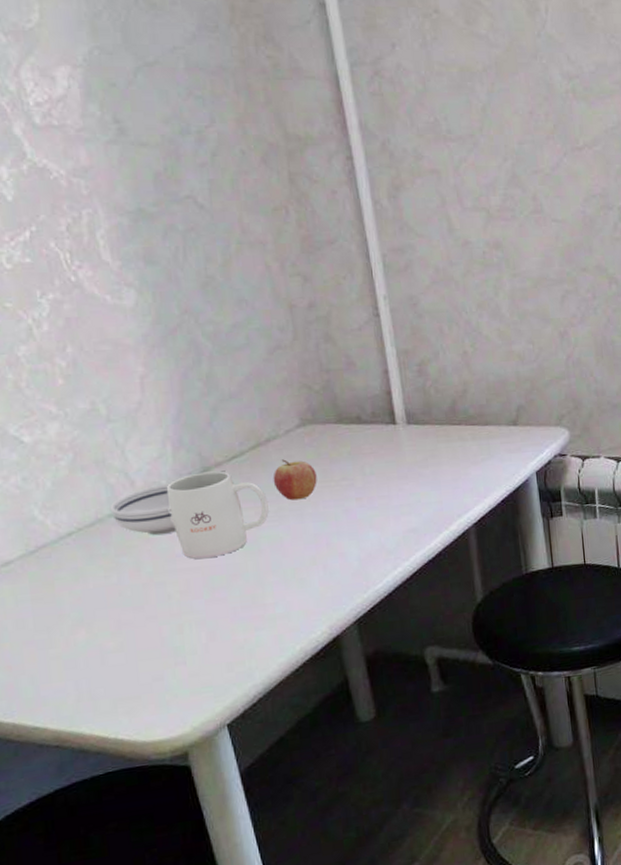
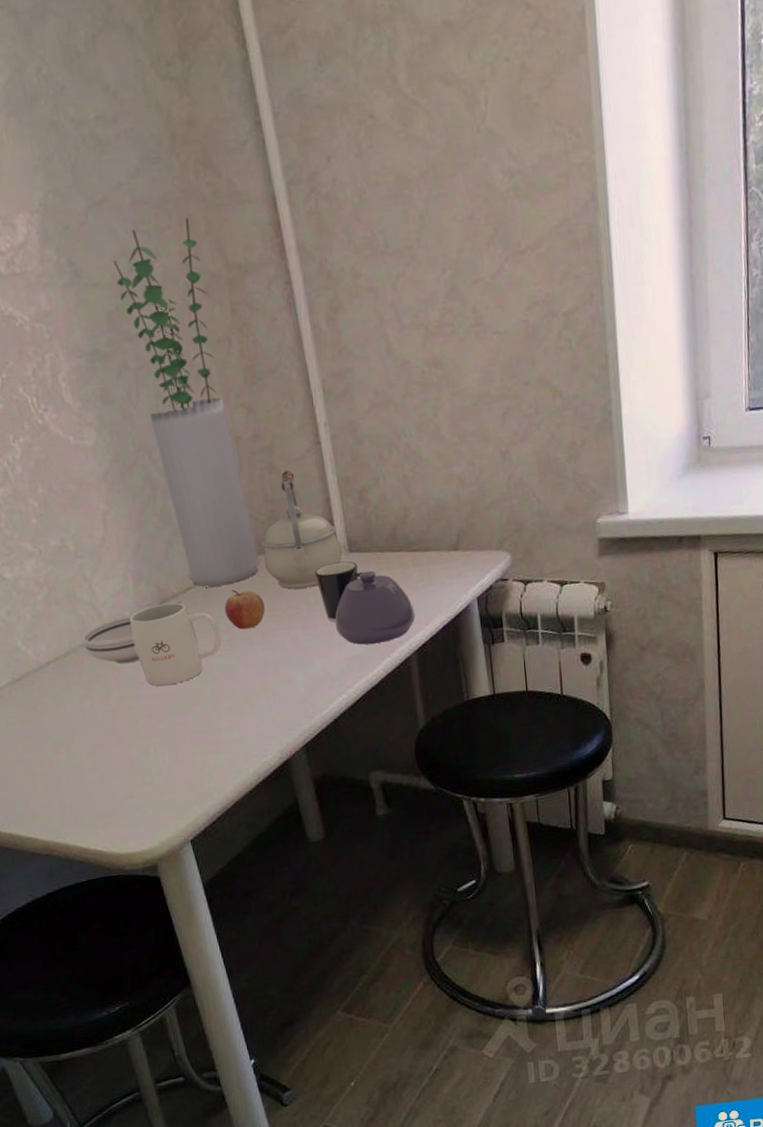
vase: none [164,88,313,456] -> present [114,218,260,588]
kettle: none [315,341,401,460] -> present [261,470,343,589]
mug: none [371,433,423,495] -> present [314,561,364,623]
sugar bowl: none [391,443,474,517] -> present [335,570,416,645]

